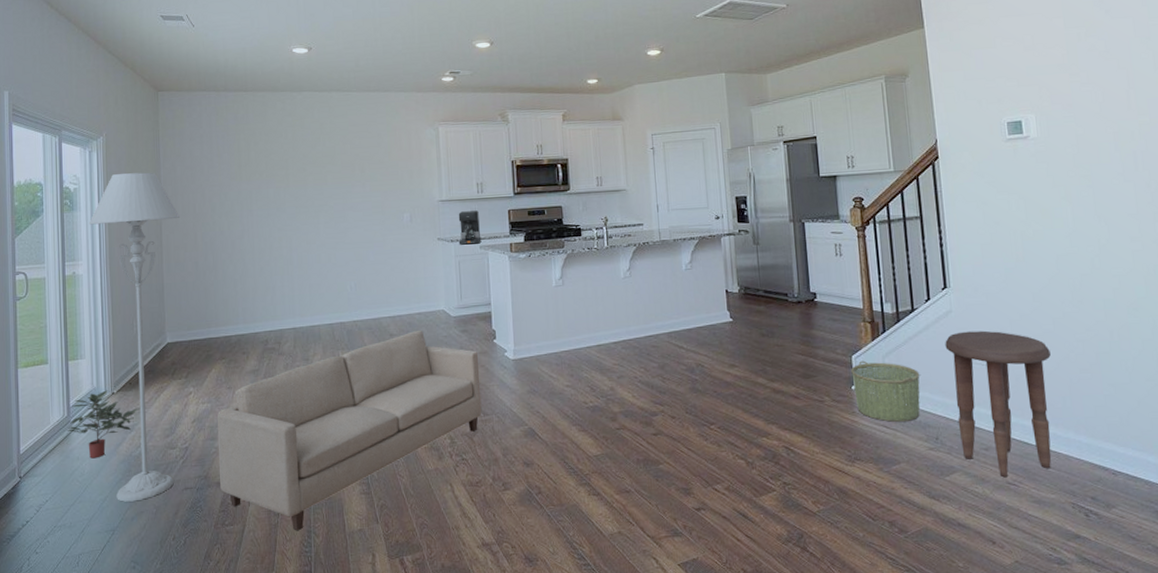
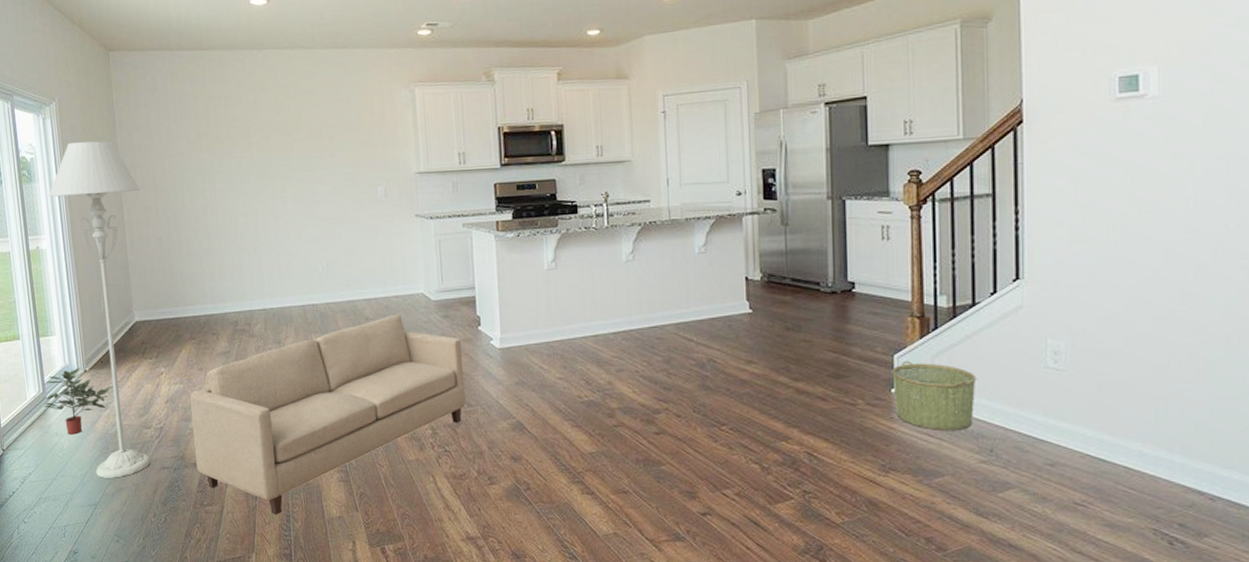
coffee maker: present [458,210,482,245] -> none [438,184,464,222]
side table: present [945,330,1051,478] -> none [1011,330,1146,497]

